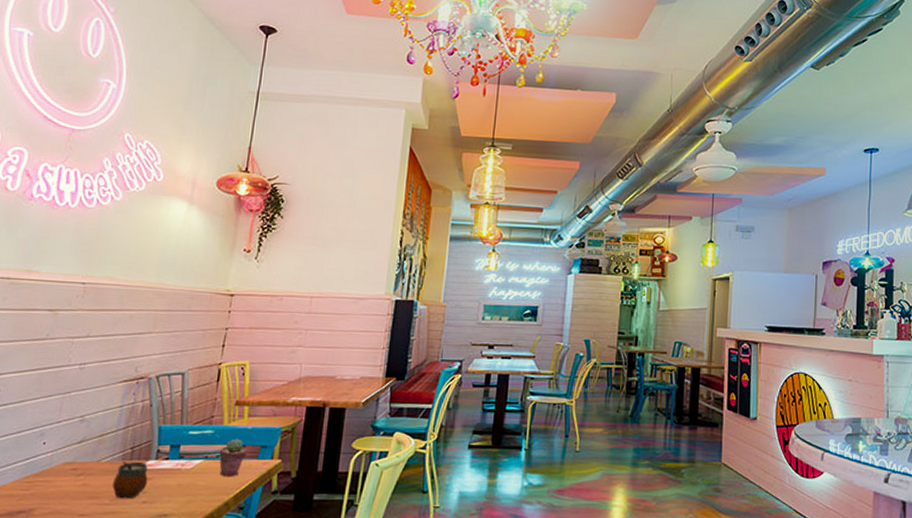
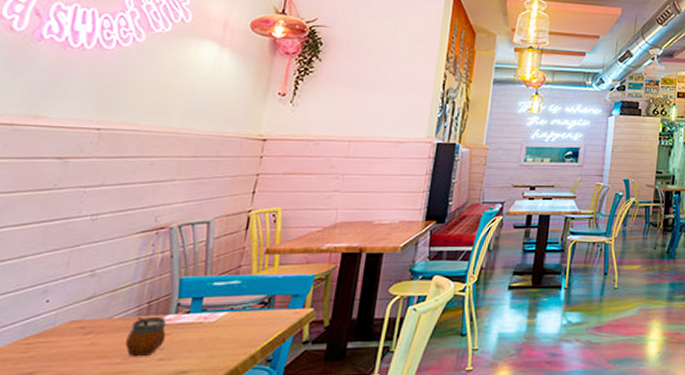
potted succulent: present [219,438,248,477] -> none [246,288,278,329]

